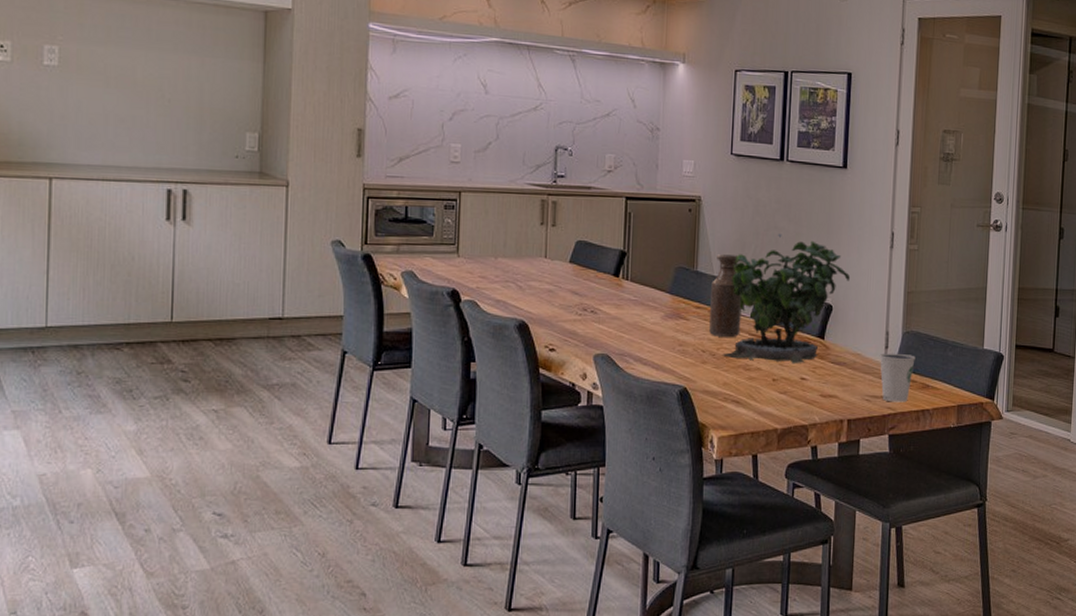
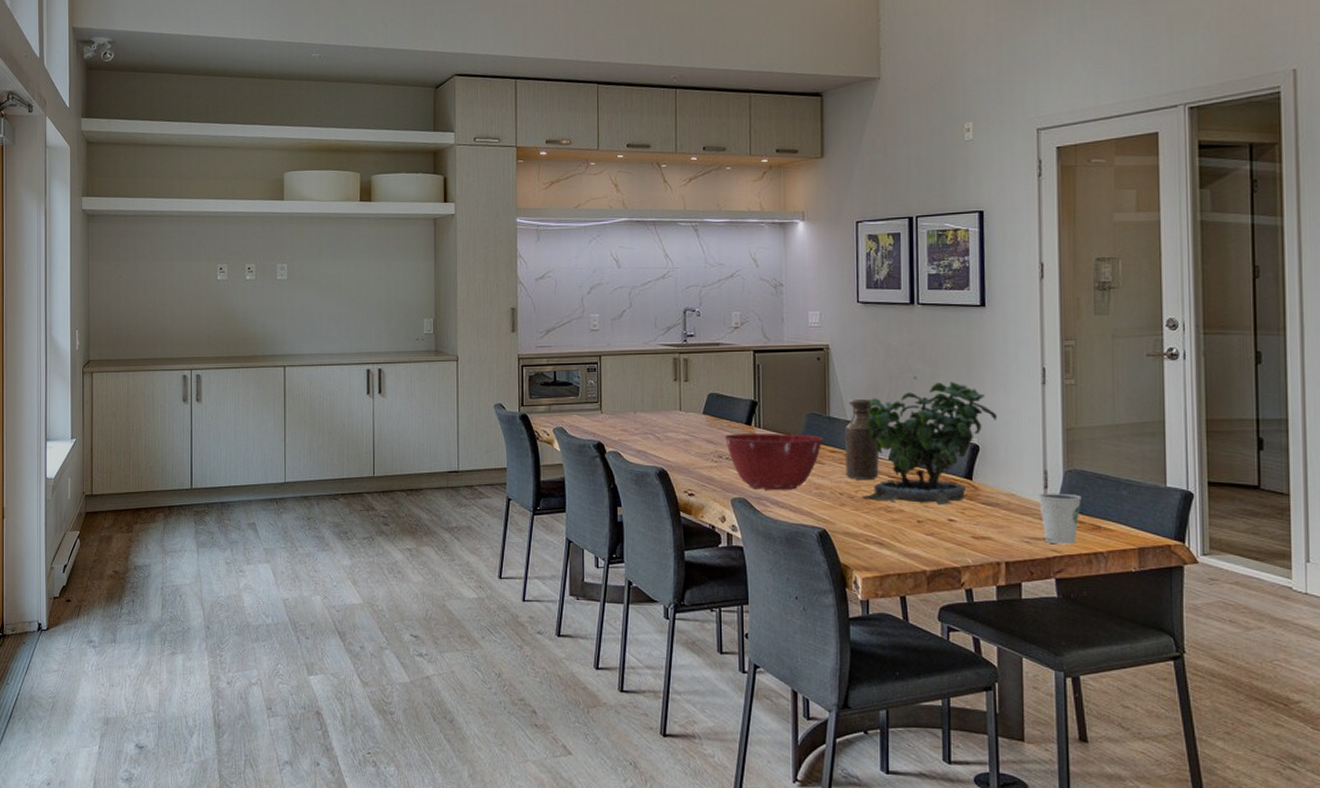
mixing bowl: none [590,285,690,346] -> present [724,434,824,490]

